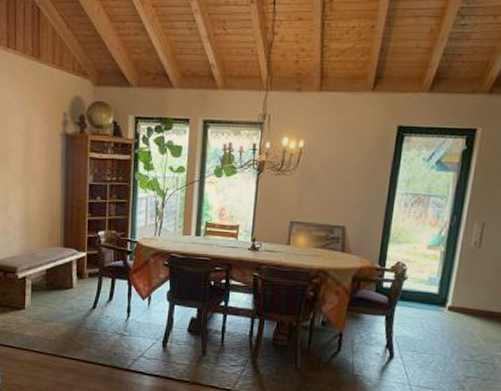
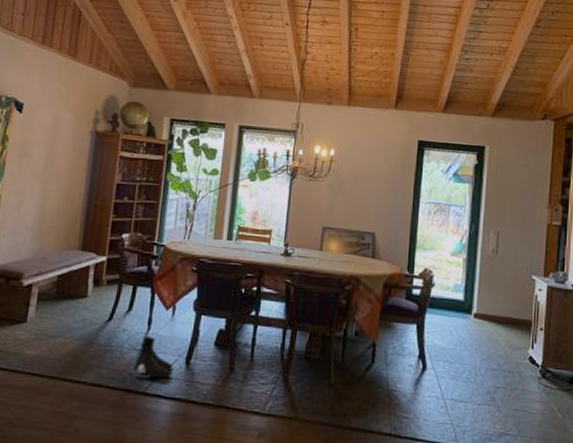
boots: none [117,322,151,359] -> present [132,335,173,379]

